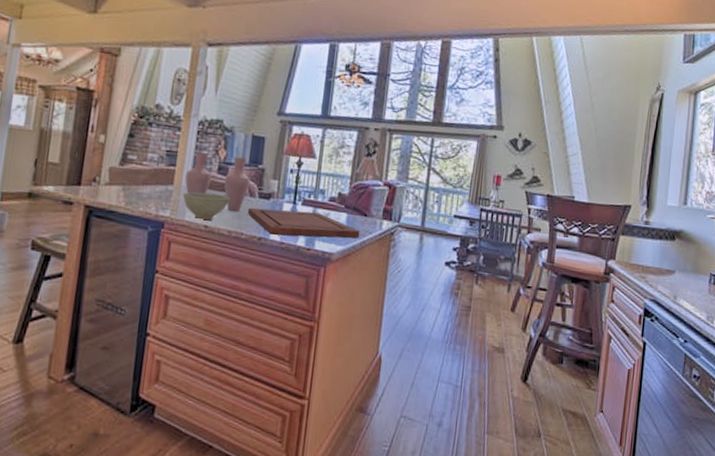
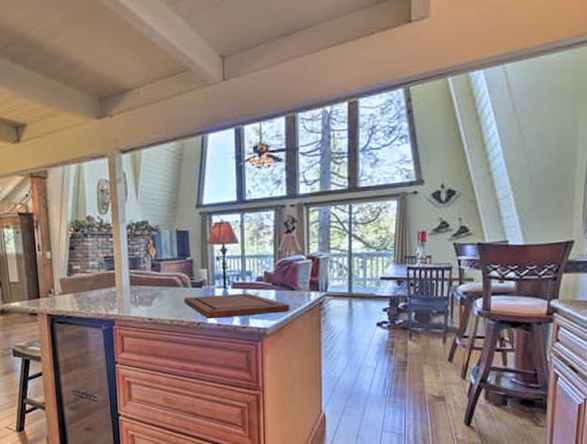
bowl: present [182,192,230,221] -> none [125,289,167,314]
vase: present [185,152,251,211] -> none [124,253,182,302]

